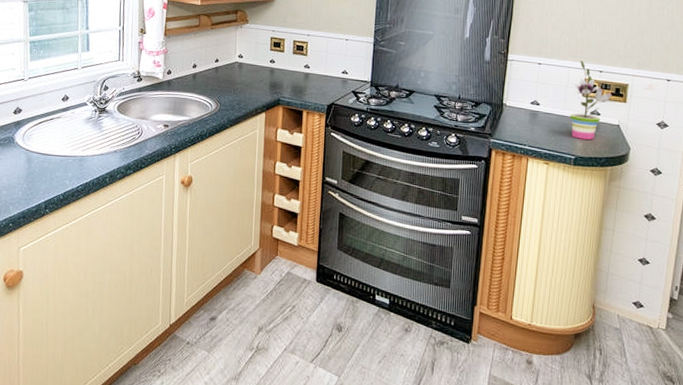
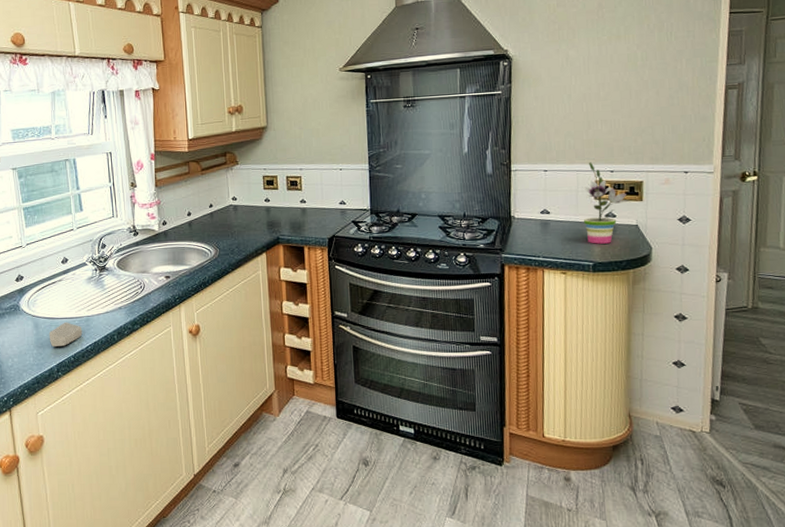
soap bar: none [40,160,75,184] -> present [49,322,83,347]

